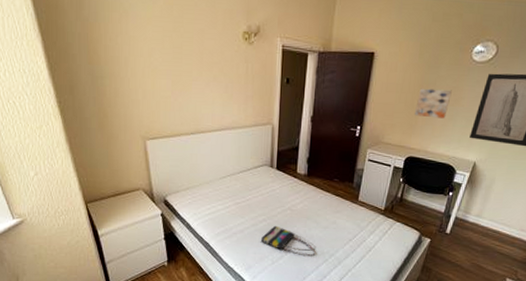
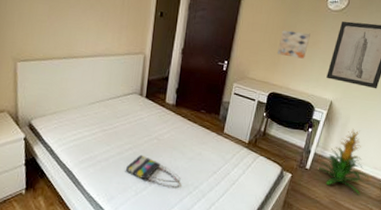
indoor plant: none [460,190,514,257] -> present [319,128,368,194]

